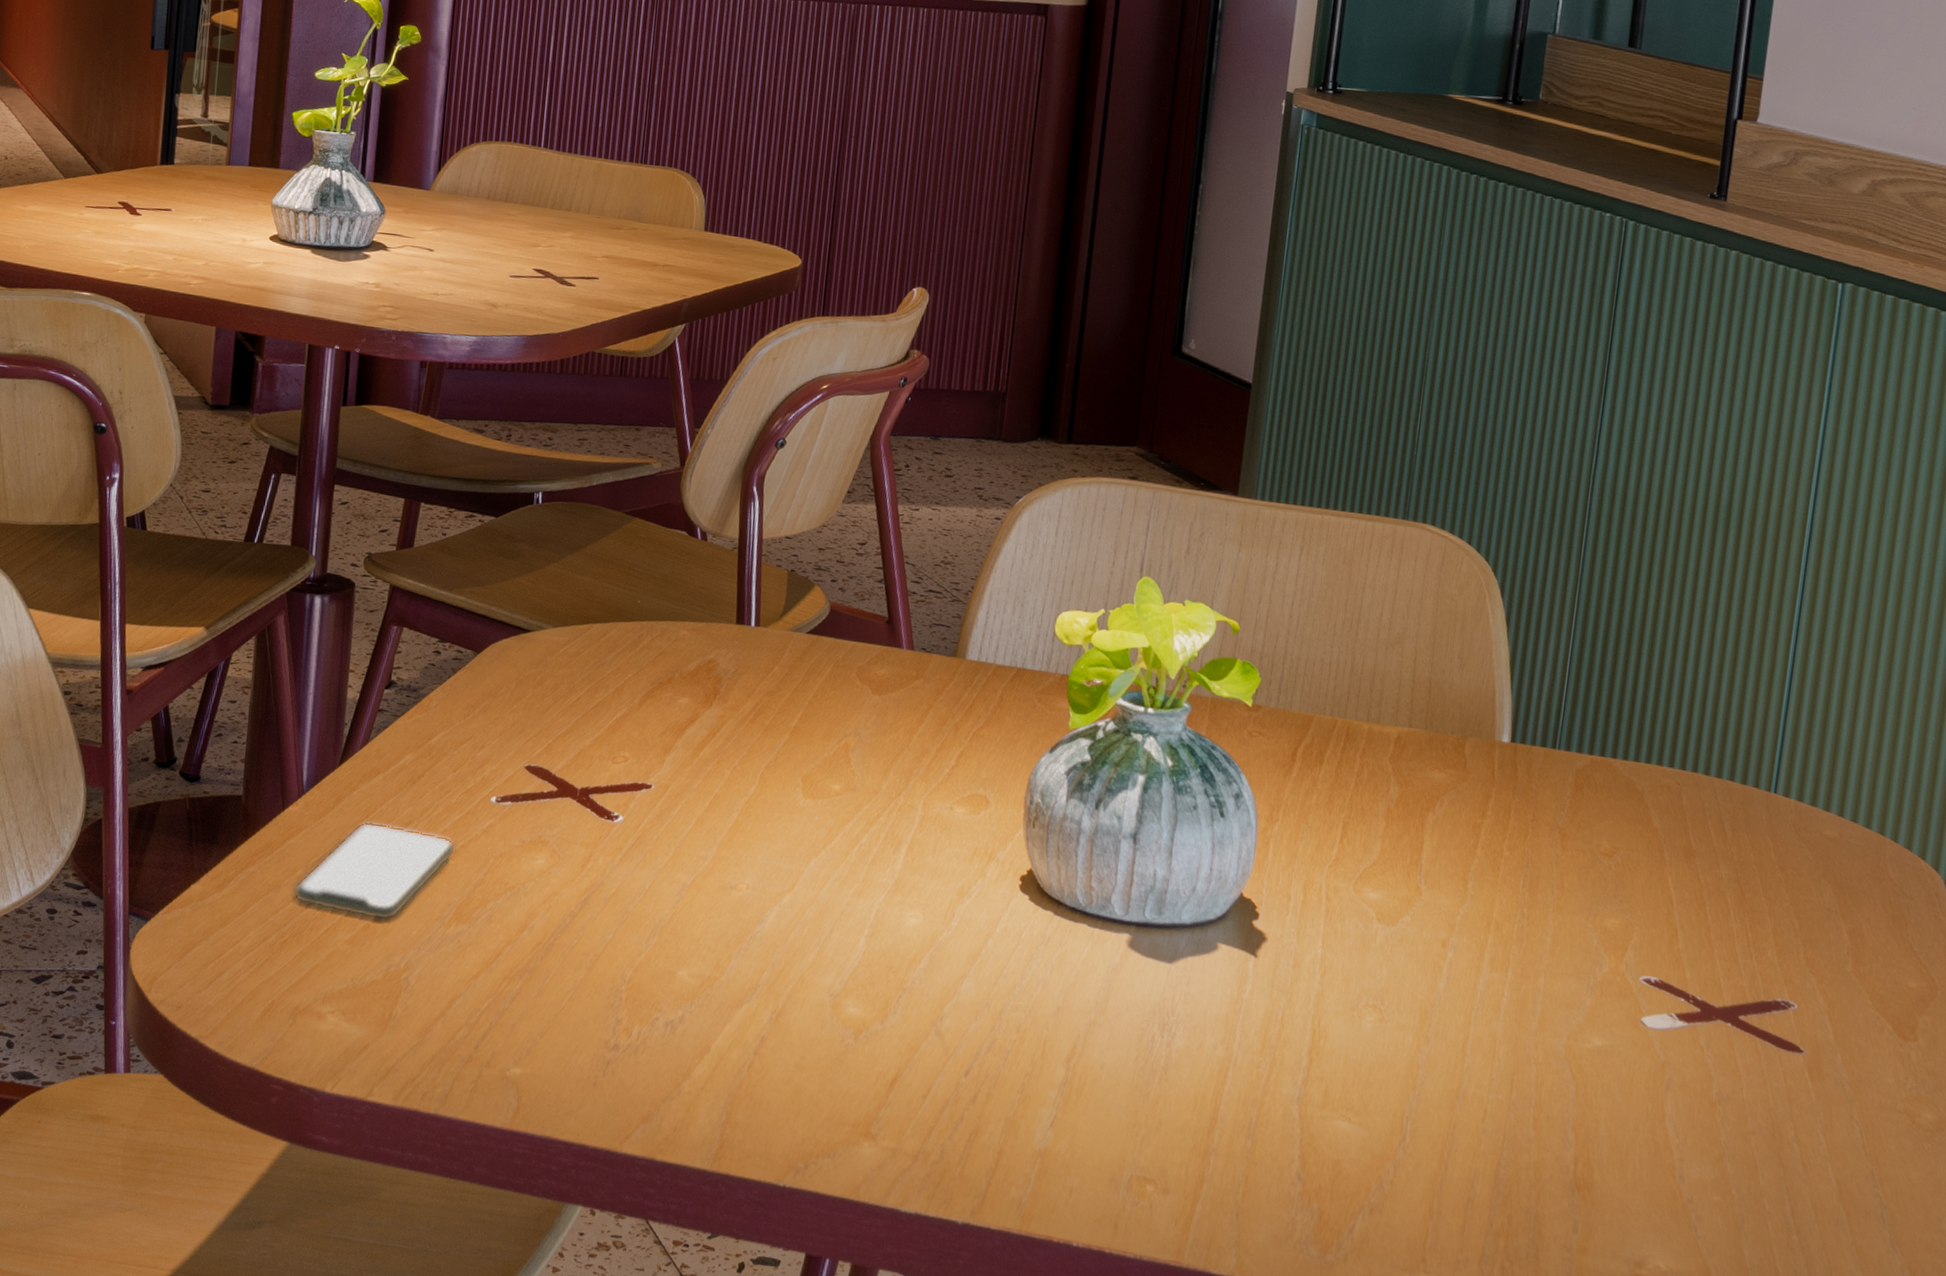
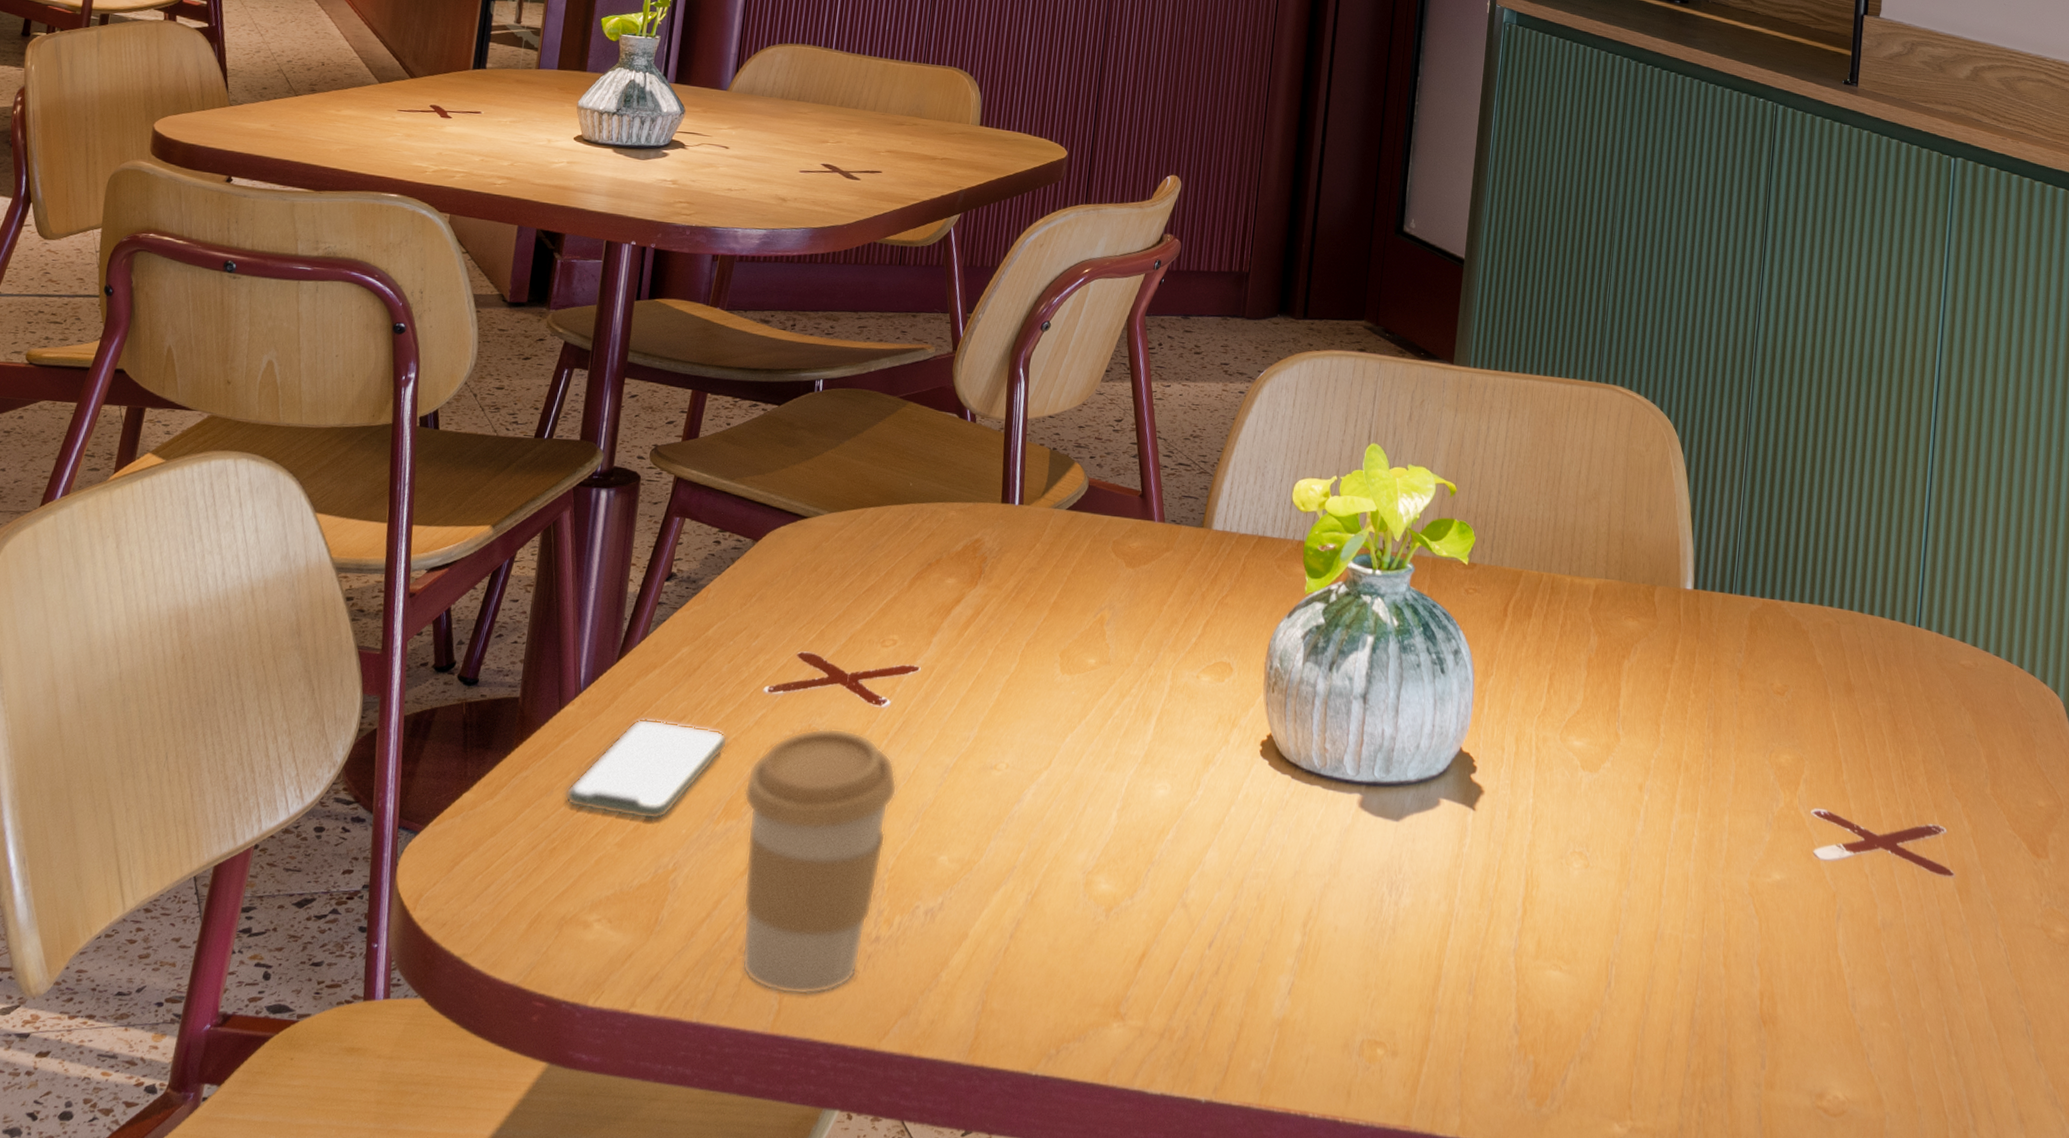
coffee cup: none [474,840,633,1096] -> present [741,728,898,995]

